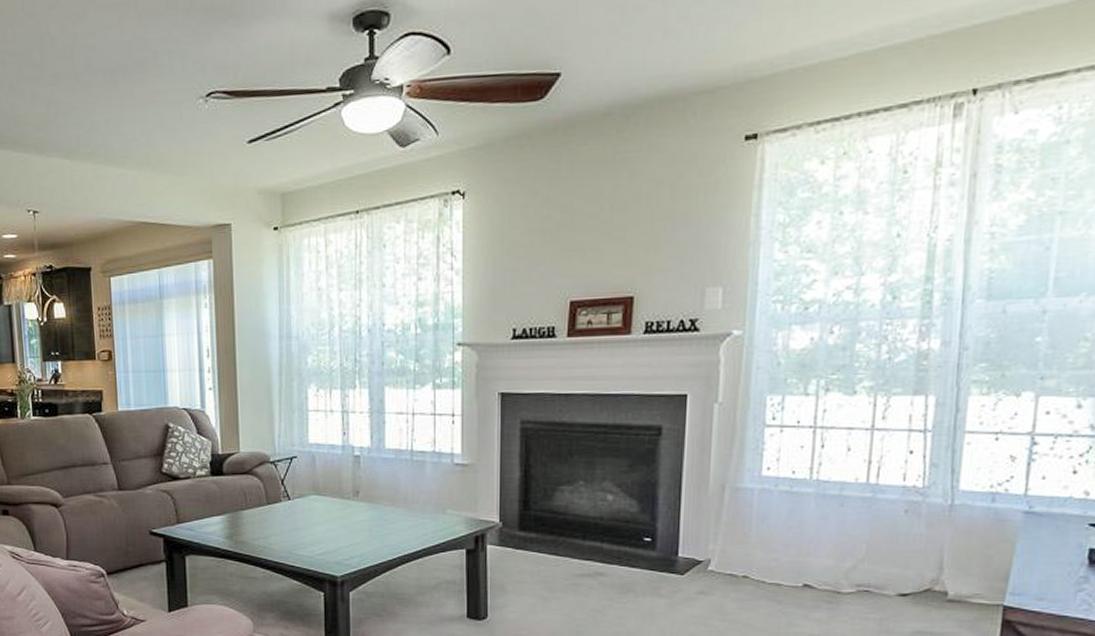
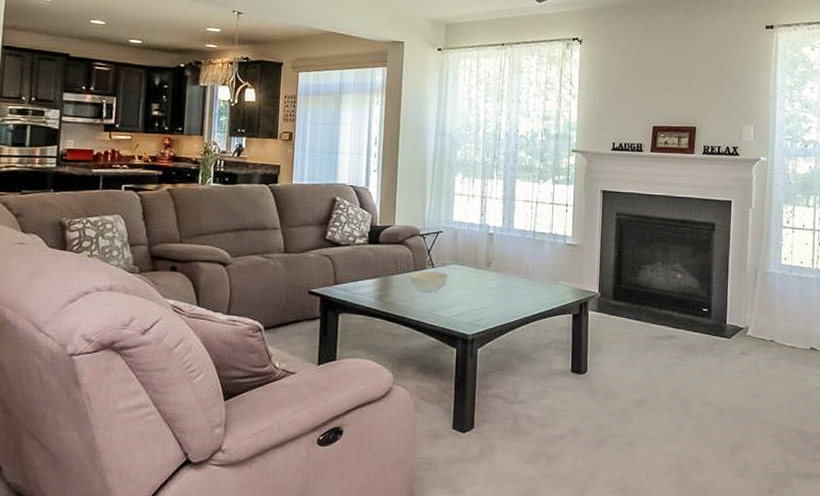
bowl: none [262,504,309,528] -> present [410,271,449,292]

